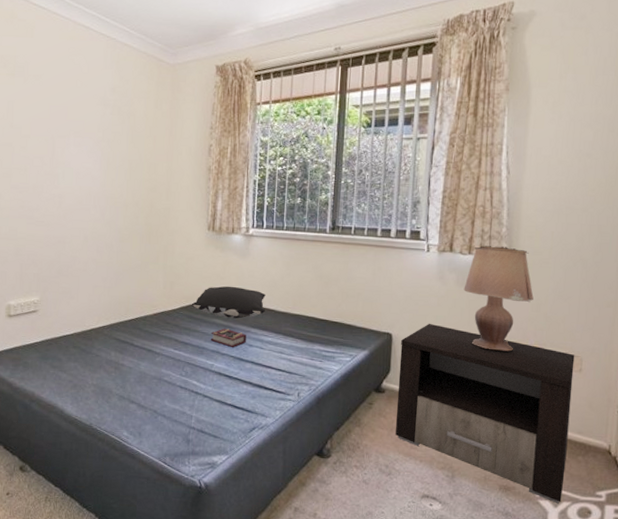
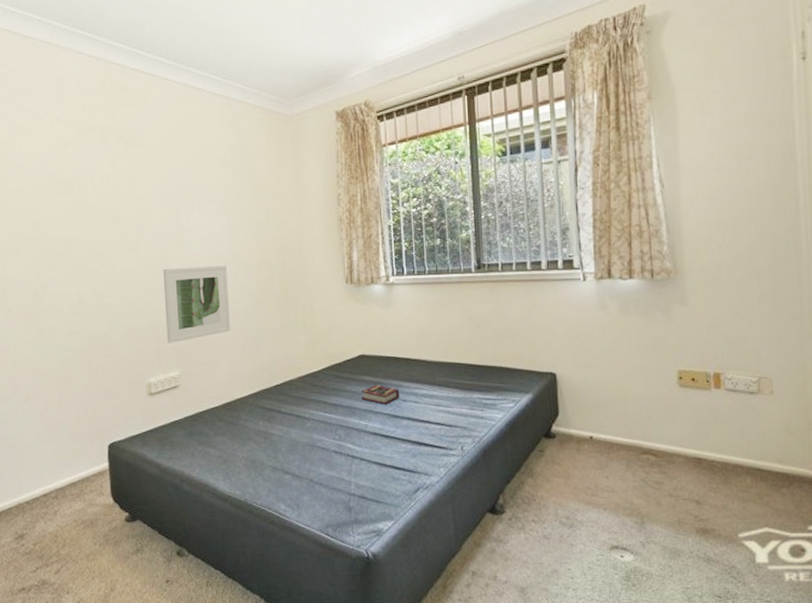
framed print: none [30,197,96,270] -> present [163,265,231,343]
pillow: present [192,286,266,319] -> none [338,339,417,374]
nightstand: present [396,323,575,504] -> none [567,357,769,544]
lamp: present [463,245,534,351] -> none [628,266,708,380]

